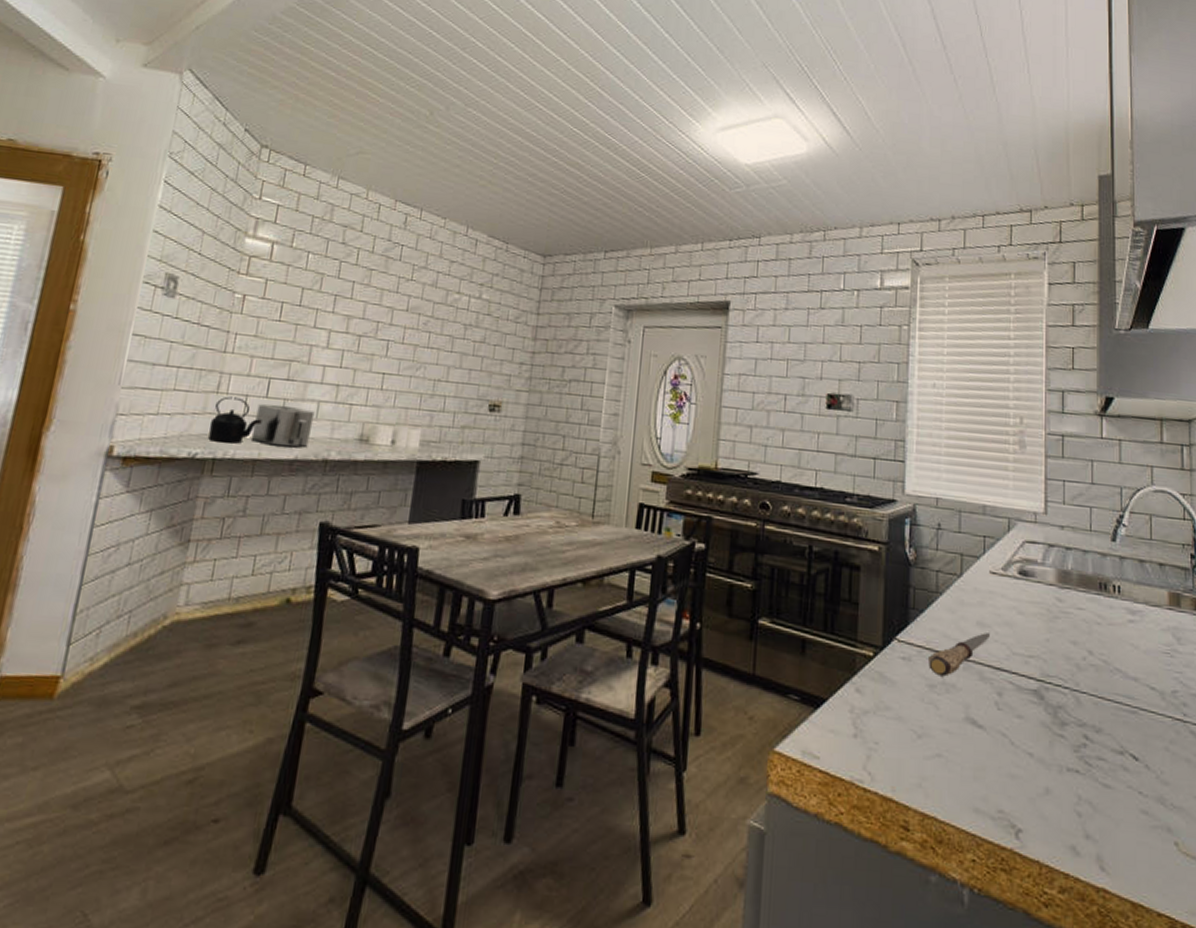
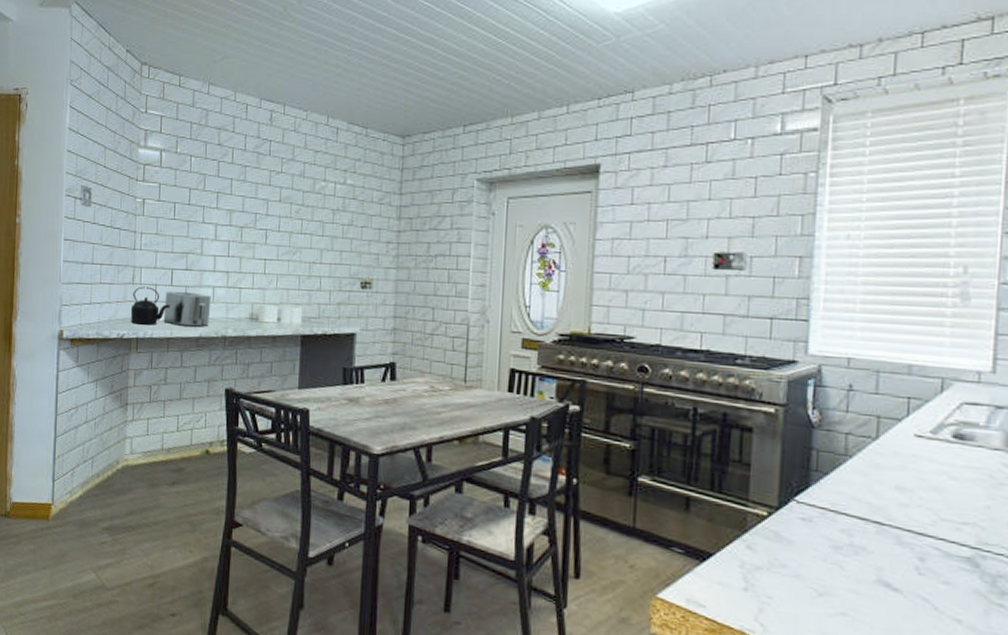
knife: present [927,633,990,677] -> none [832,497,912,539]

